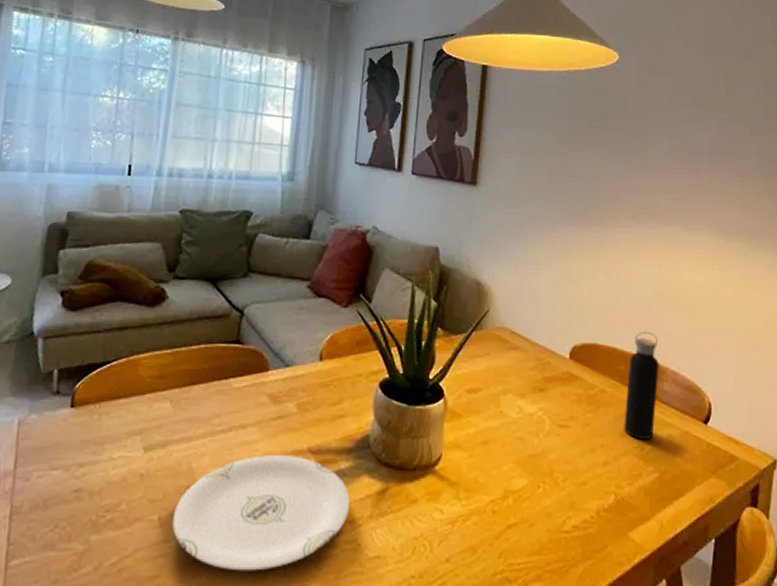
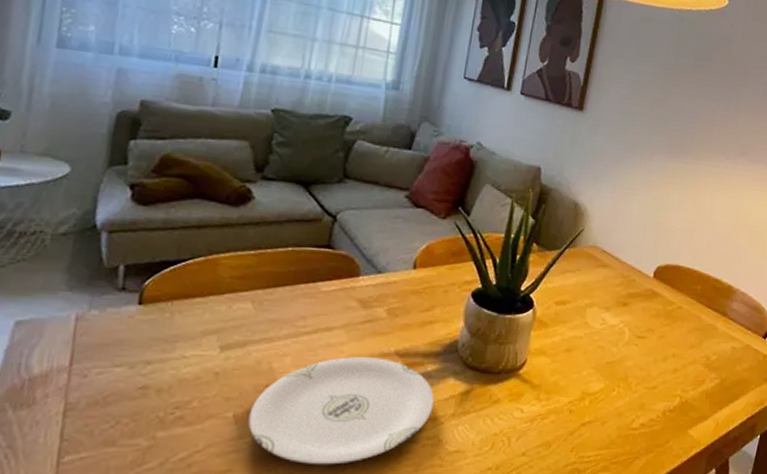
water bottle: present [624,331,659,439] -> none [694,256,733,351]

